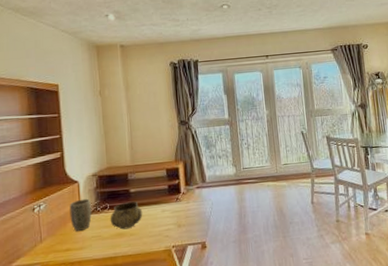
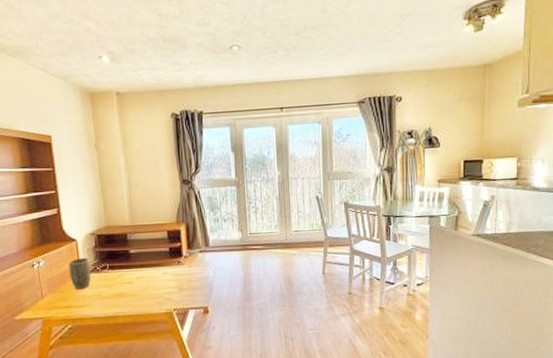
decorative bowl: present [110,201,143,230] -> none [110,262,143,290]

